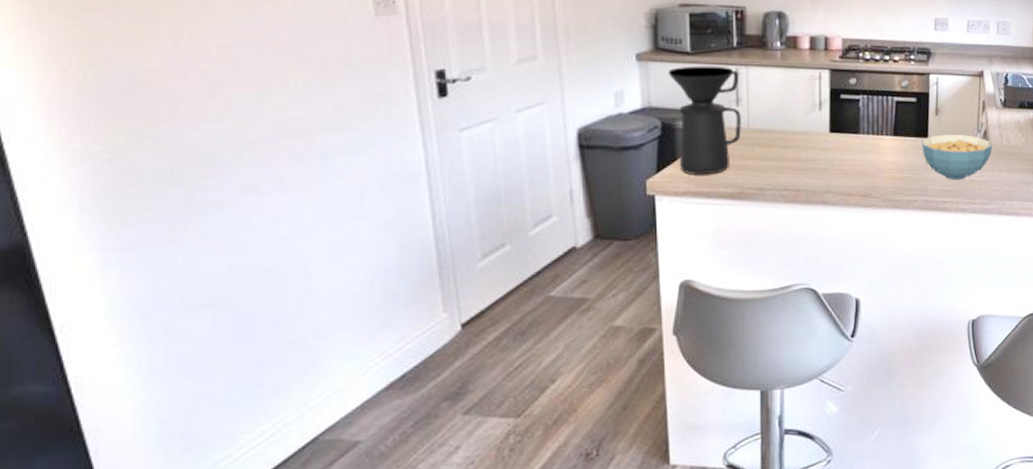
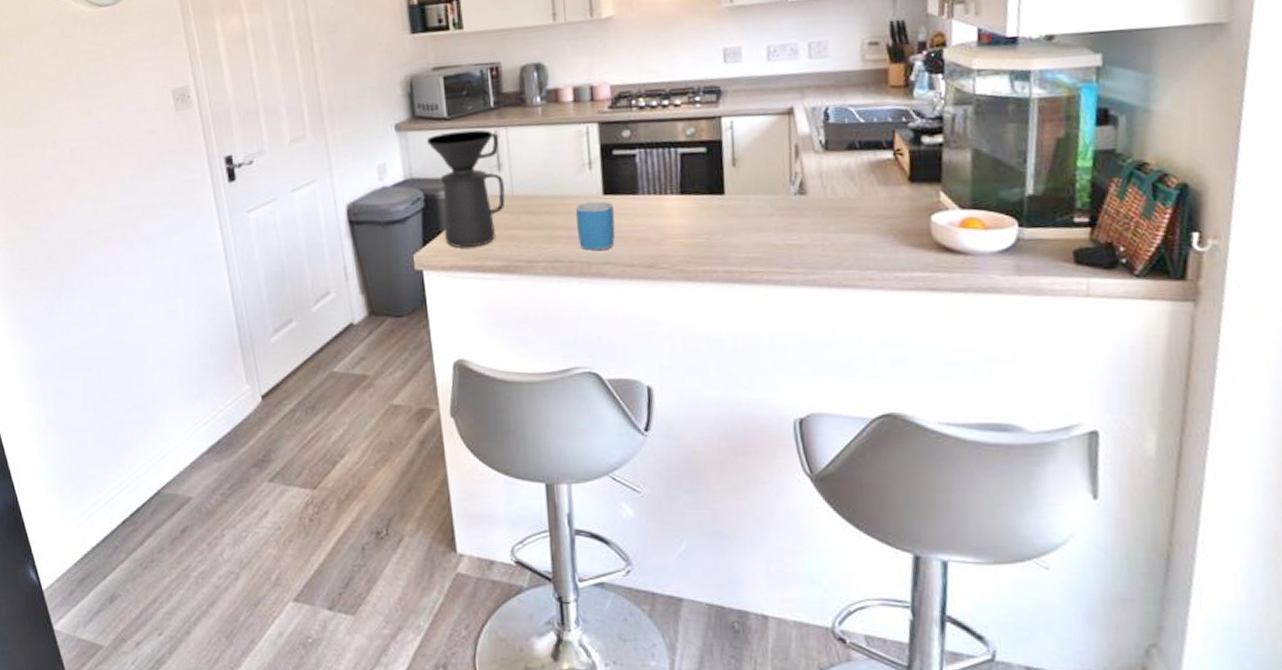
mug: none [805,138,838,181] -> present [576,201,615,250]
cereal bowl: present [922,134,993,180] -> none [717,188,813,245]

